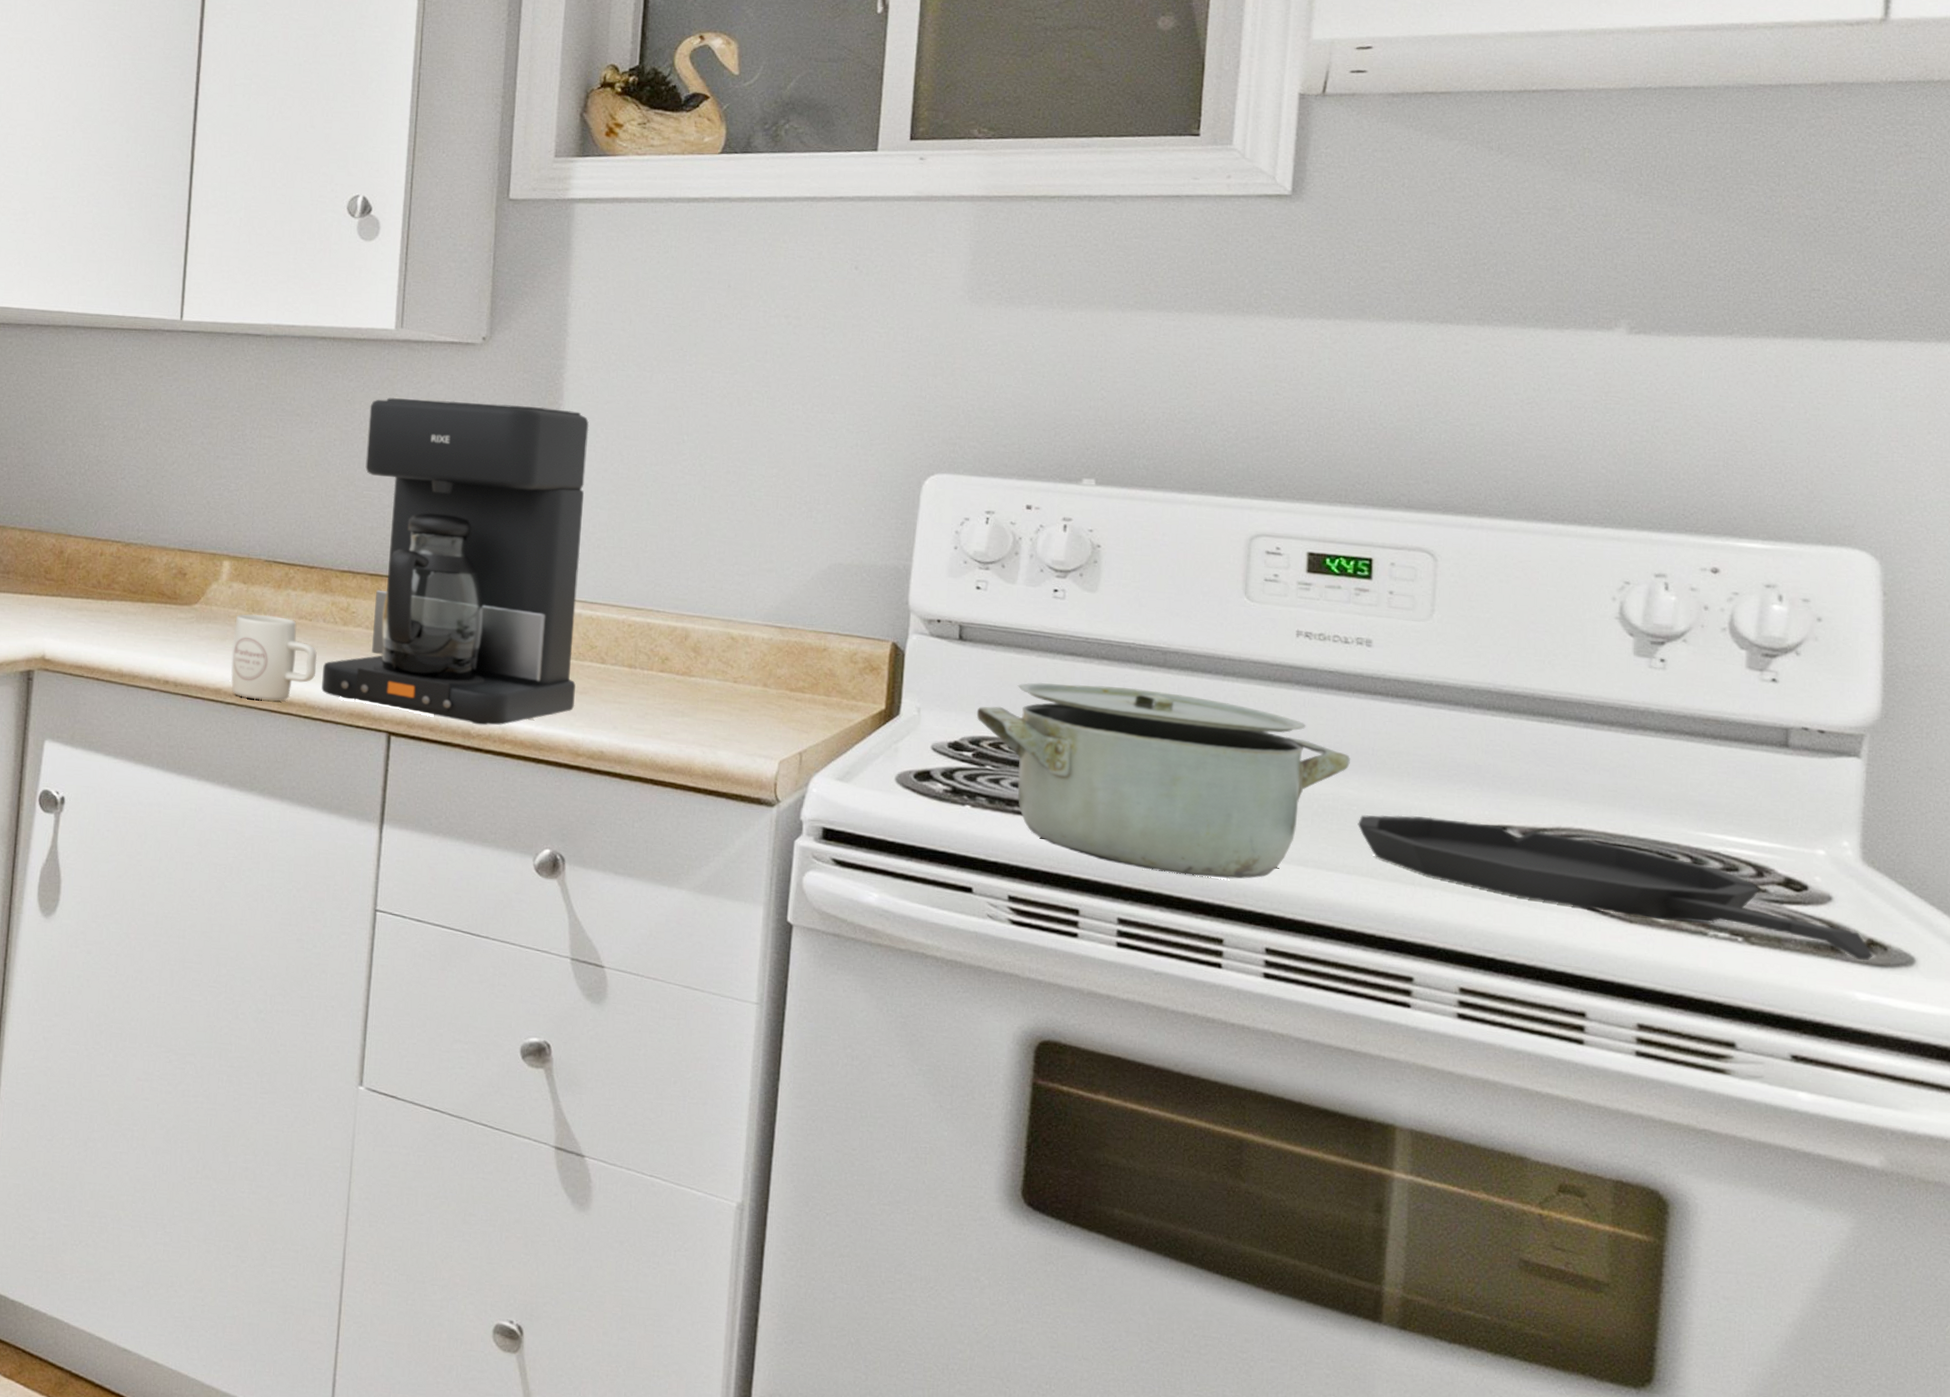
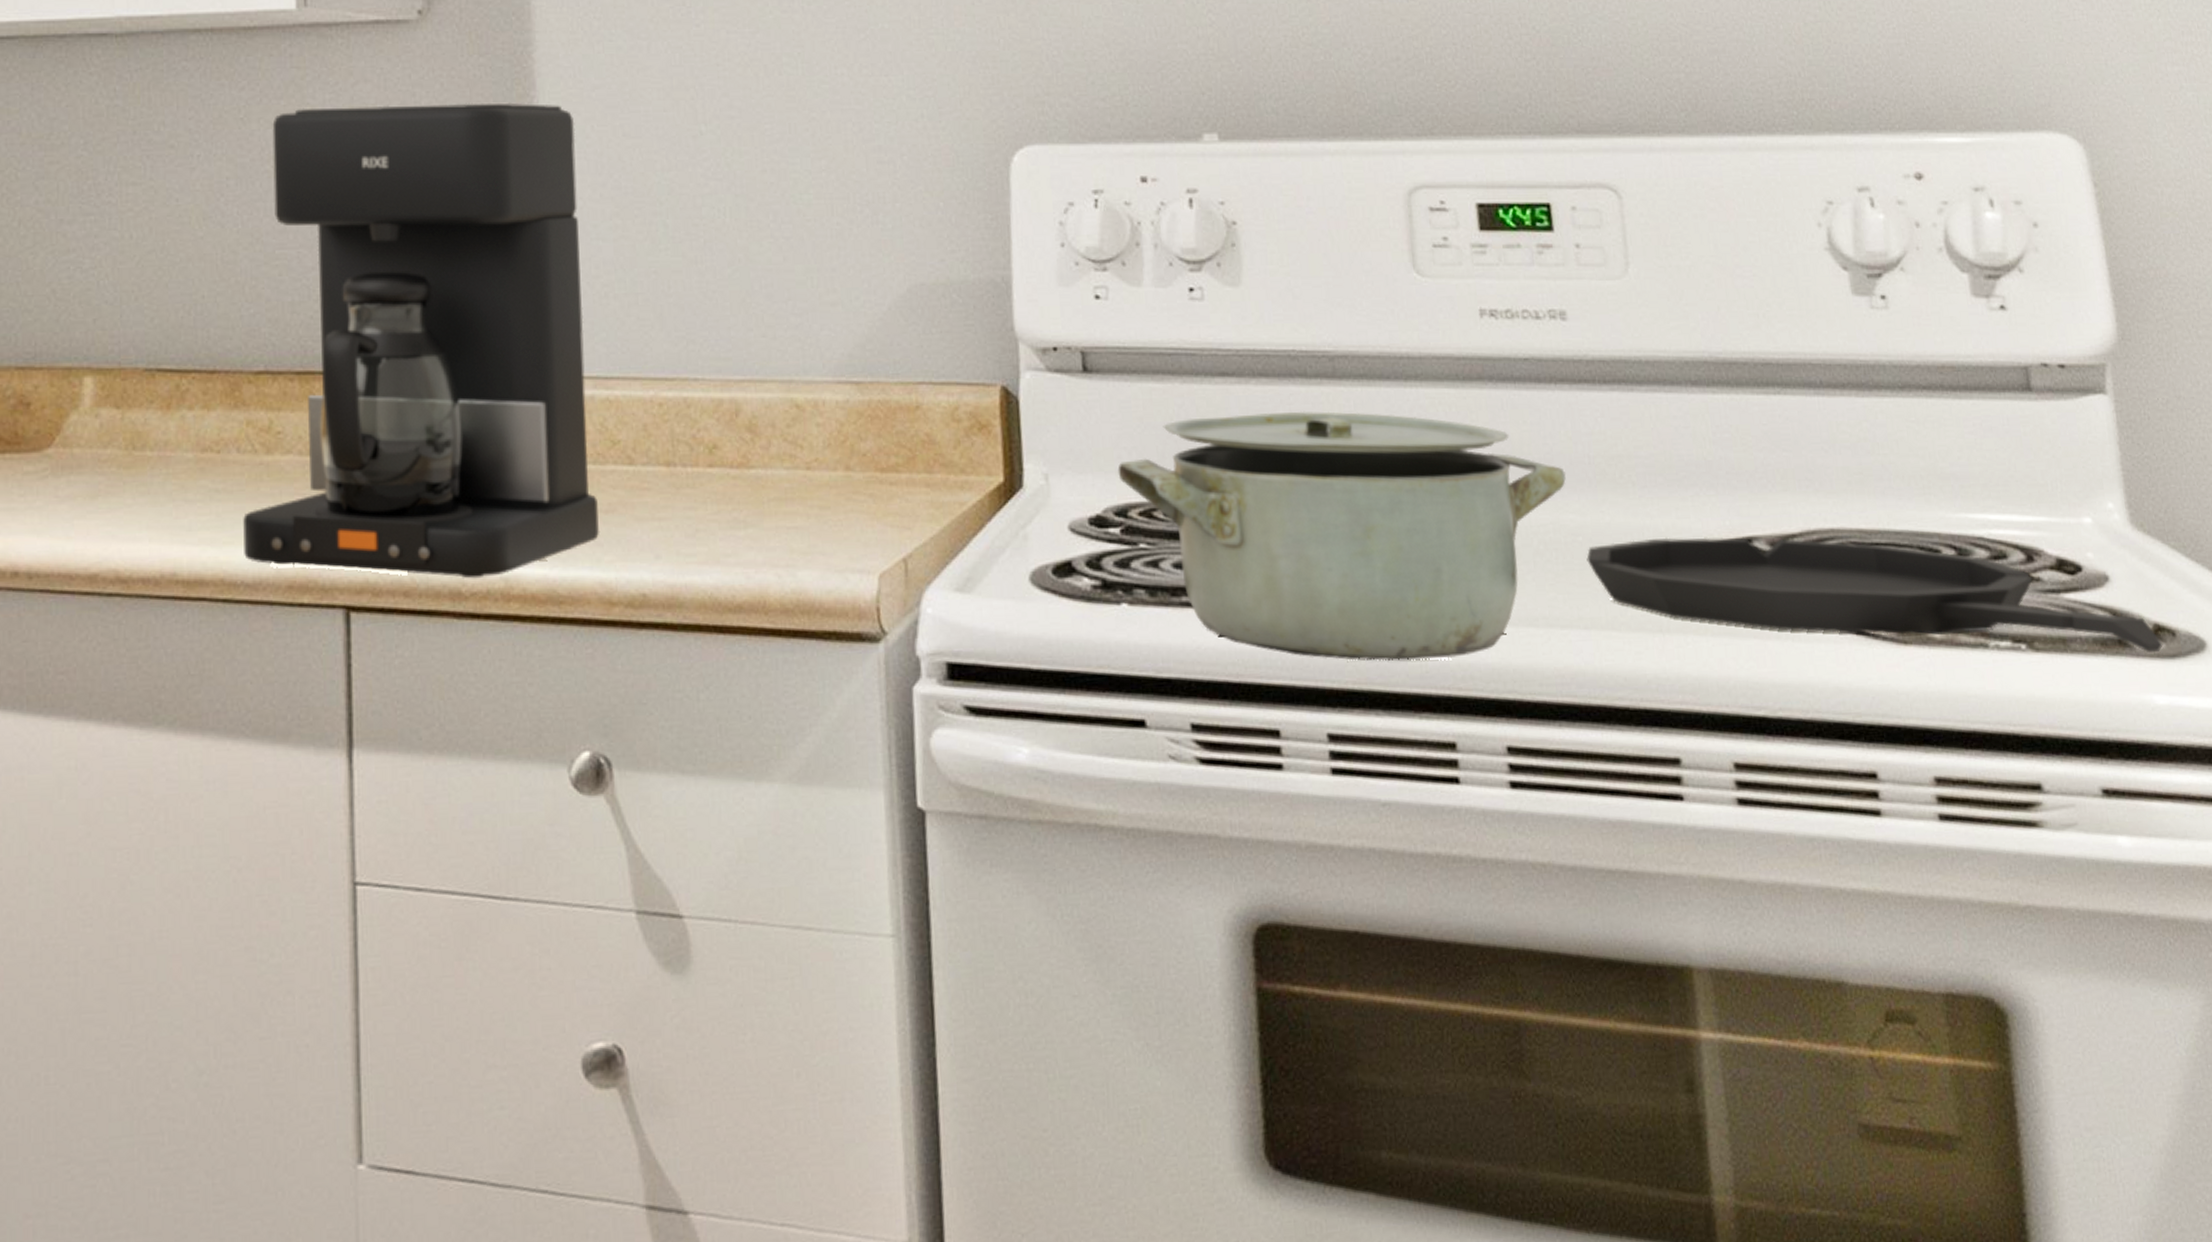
mug: present [230,614,318,701] -> none [108,451,234,584]

